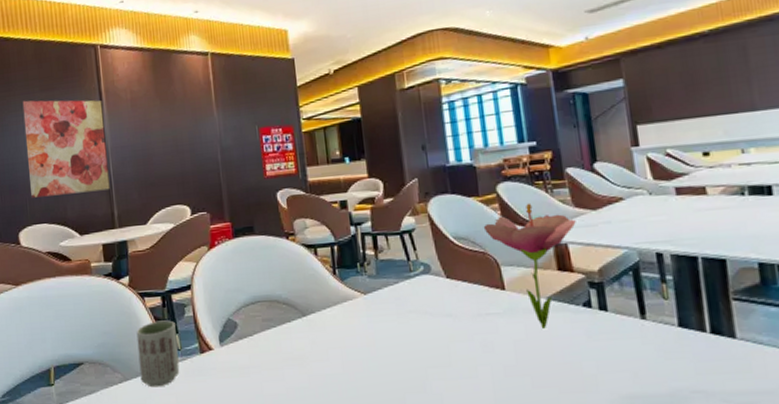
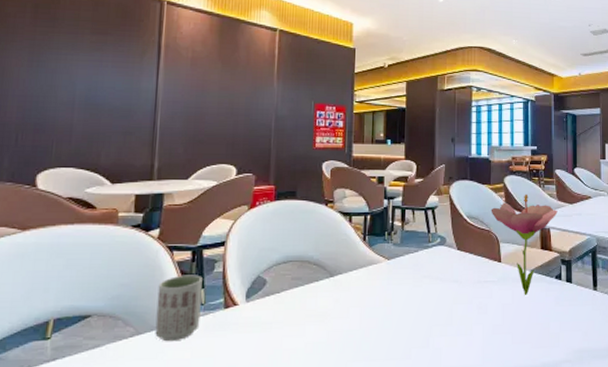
wall art: present [22,100,110,198] -> none [60,40,160,142]

